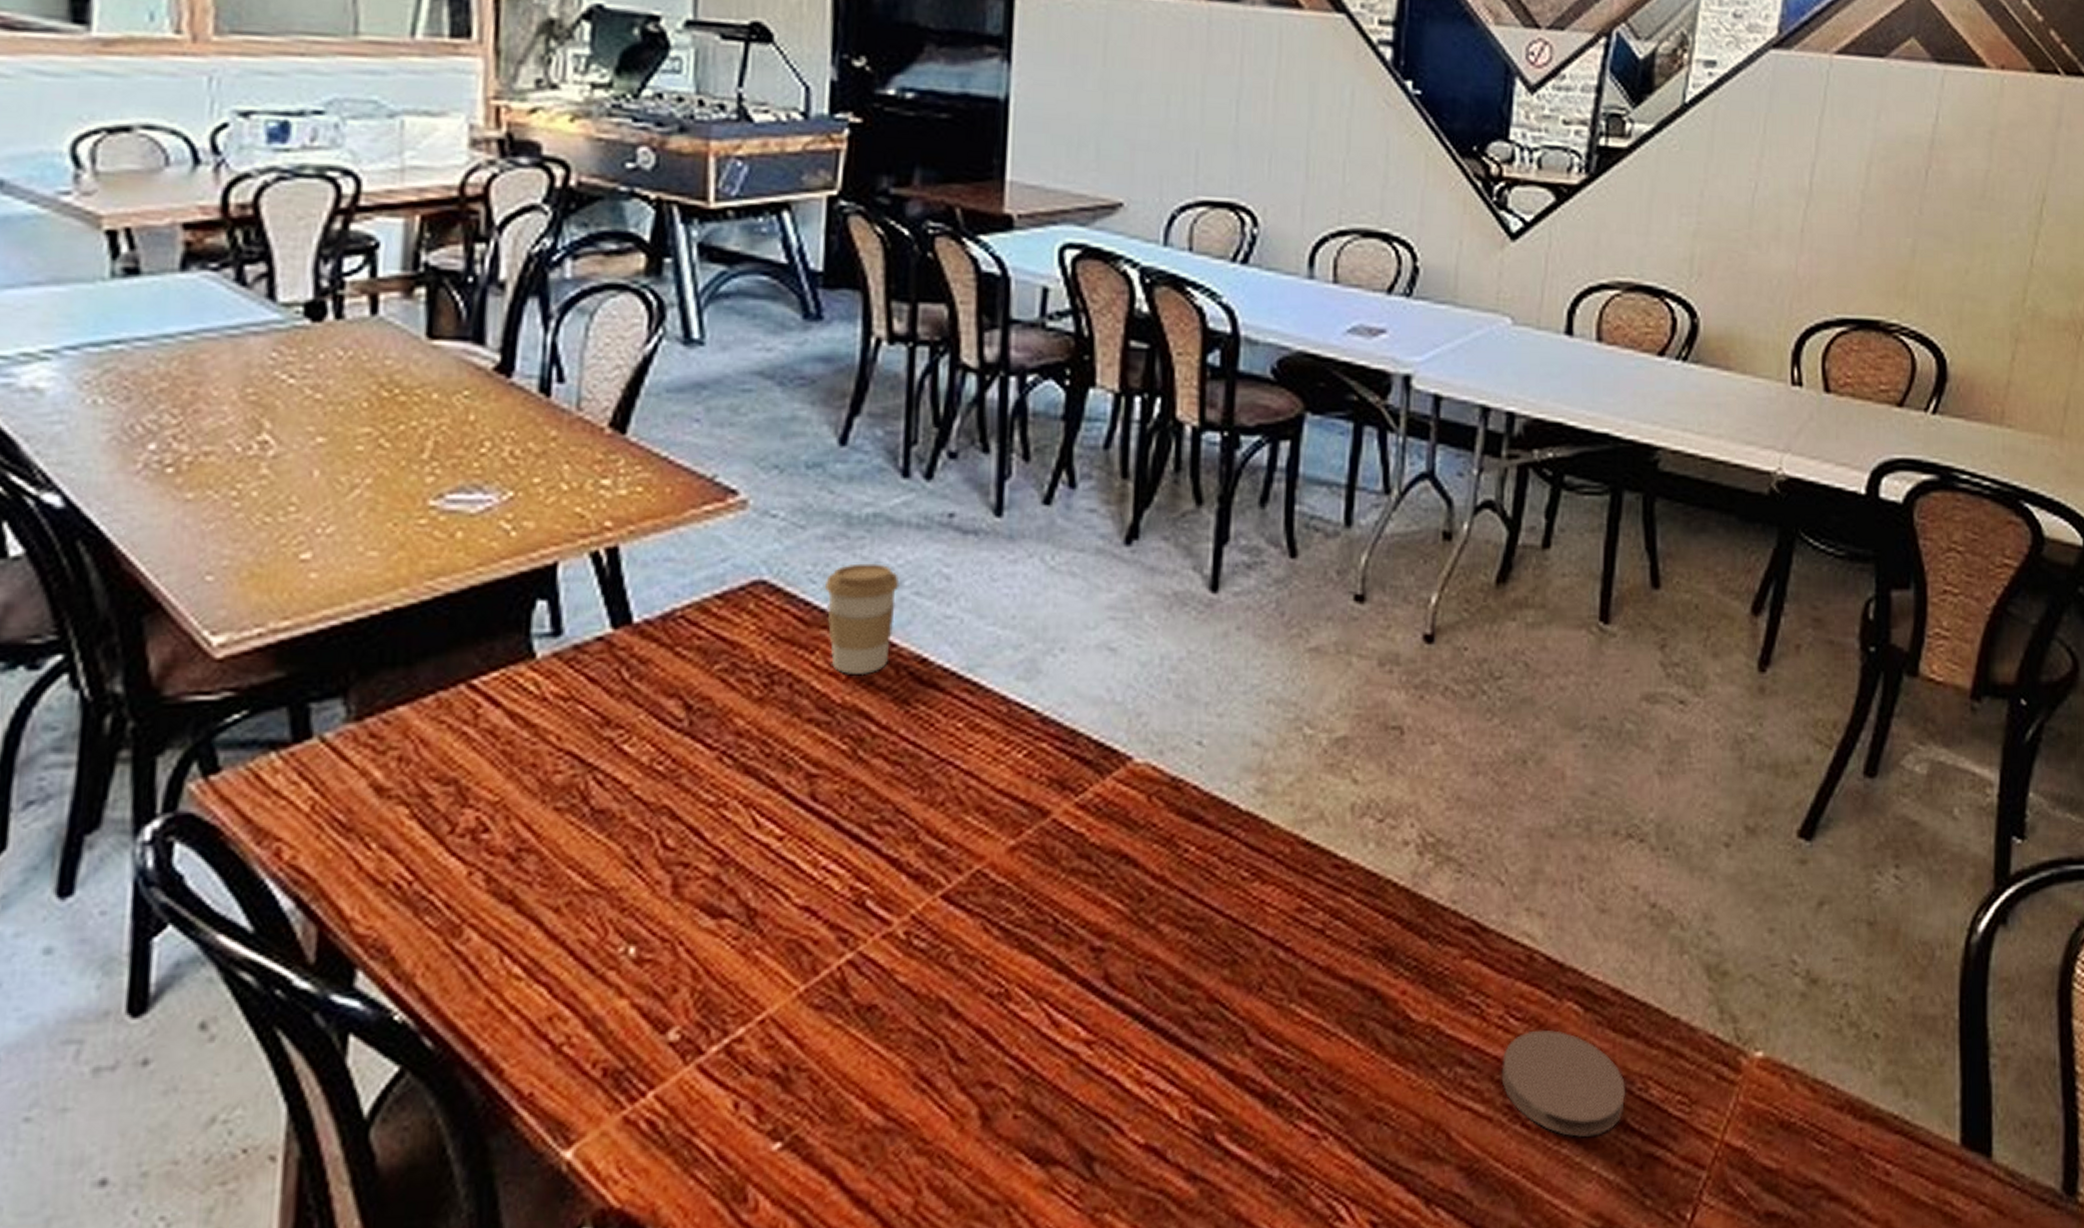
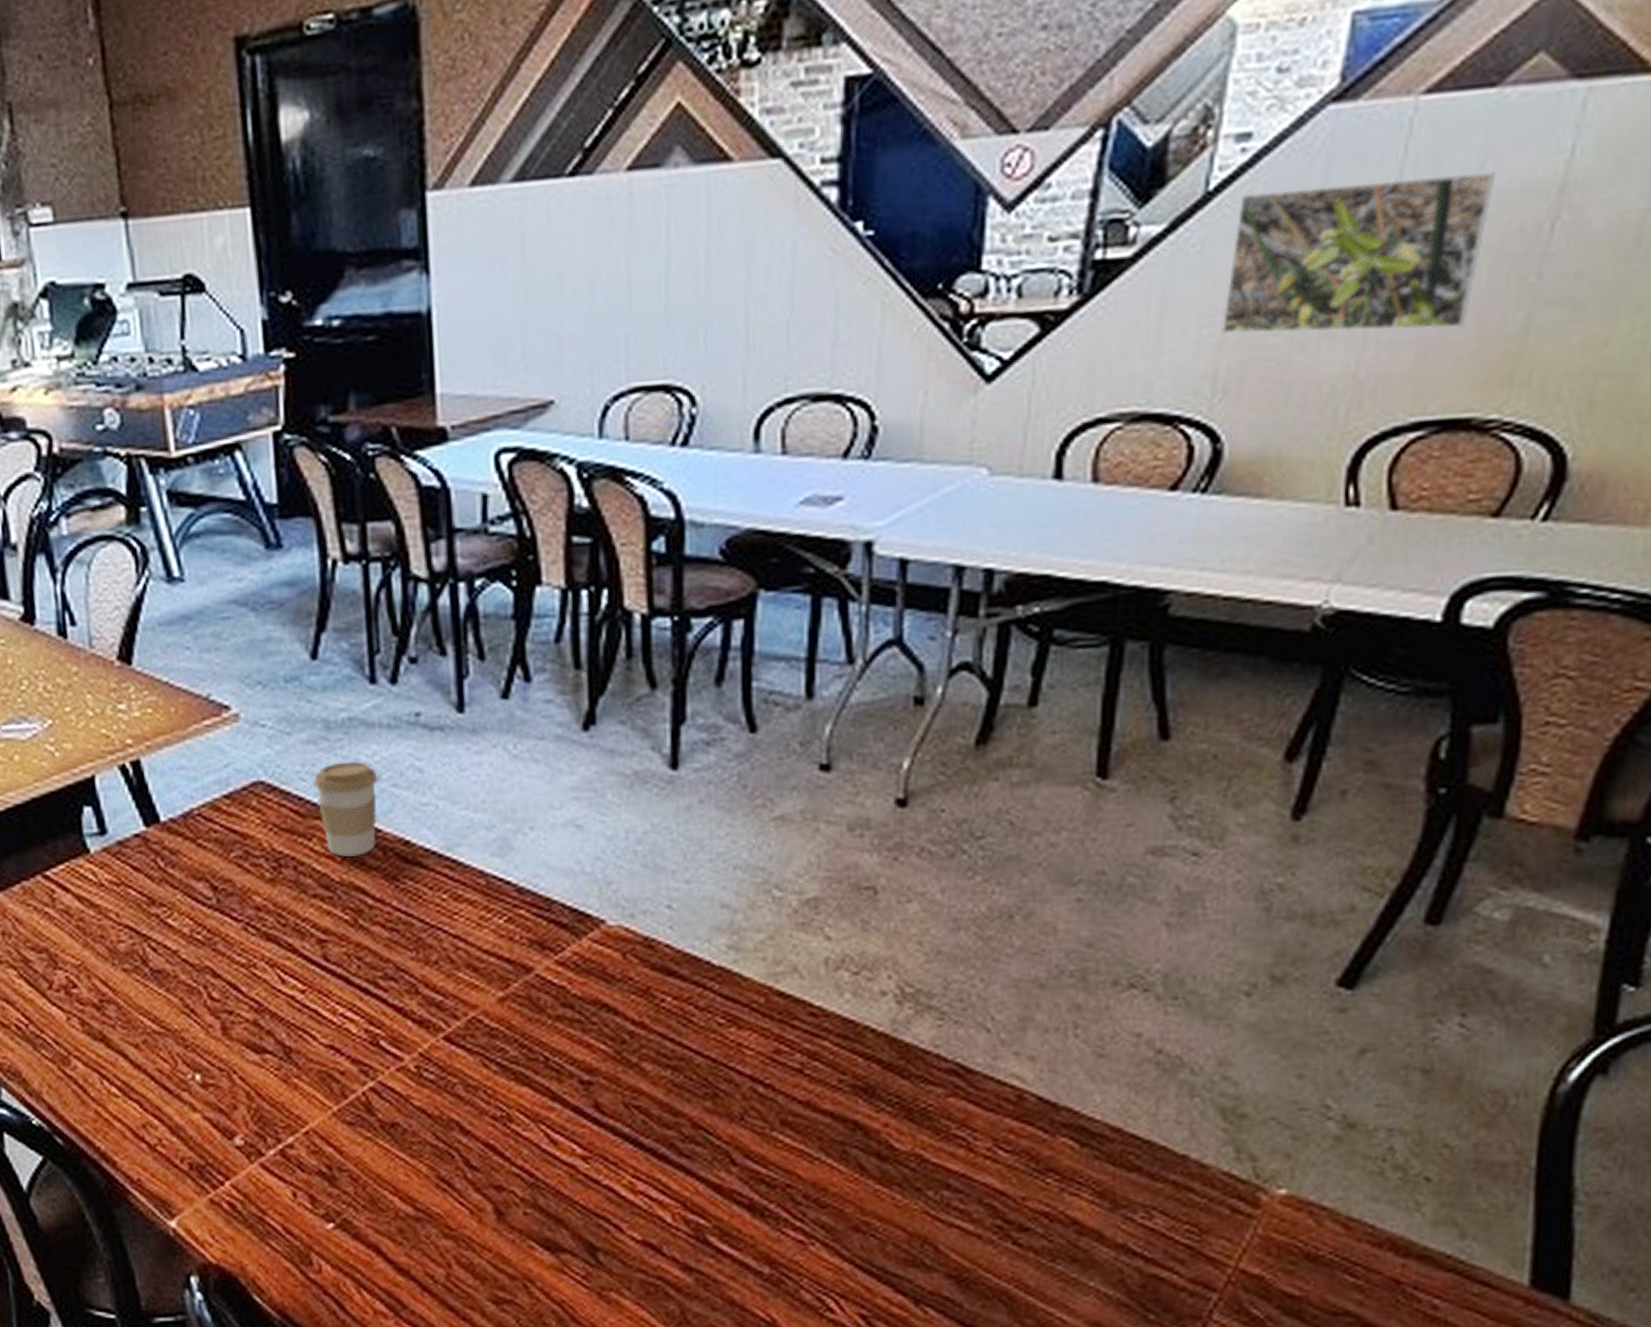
coaster: present [1501,1029,1626,1137] -> none [991,1161,1127,1256]
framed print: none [1695,110,1887,244] -> present [1220,172,1497,335]

